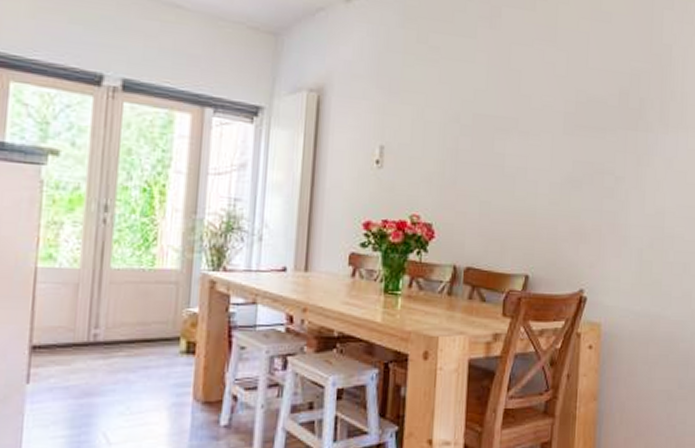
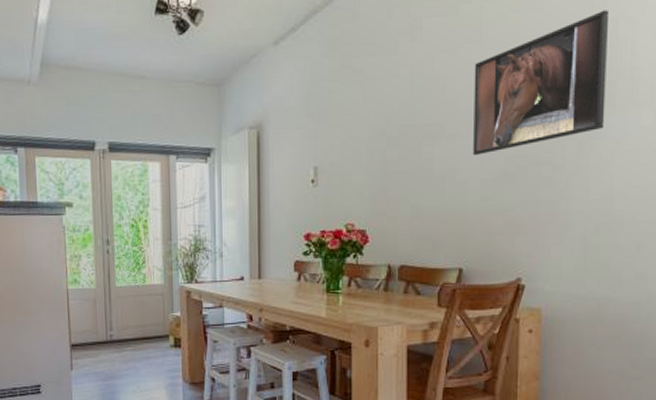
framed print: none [544,34,665,157] -> present [473,10,610,155]

